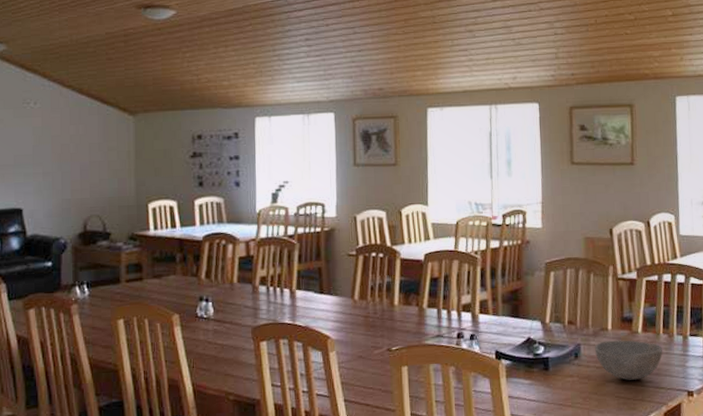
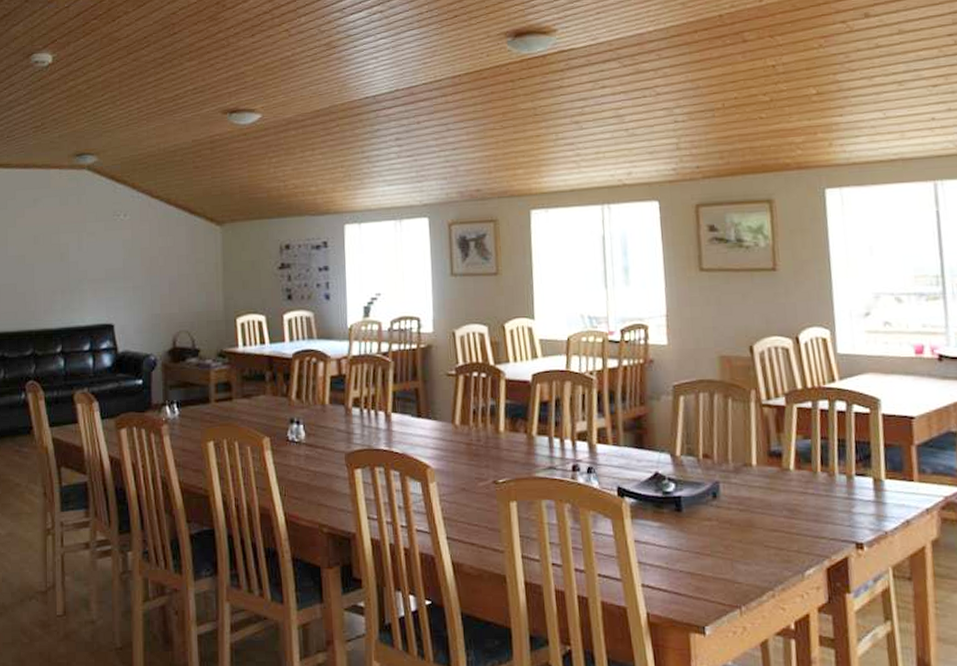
bowl: present [595,340,663,380] -> none [737,478,822,527]

